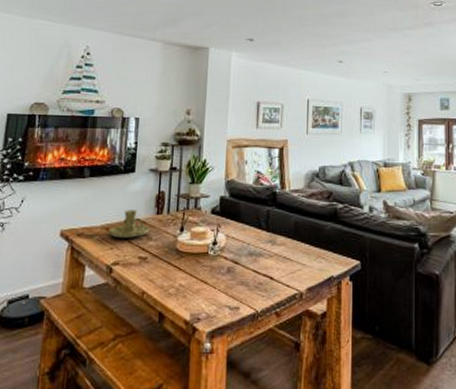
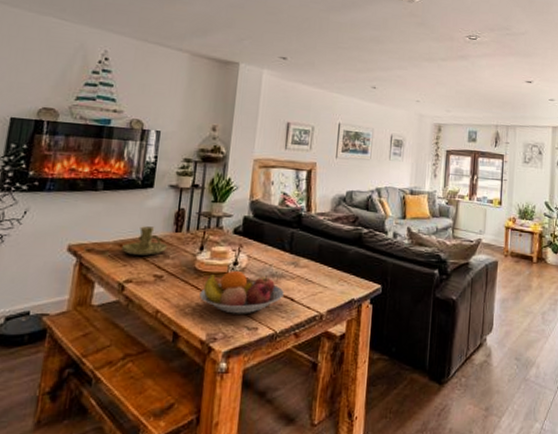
fruit bowl: none [182,251,263,294] -> present [199,271,284,314]

